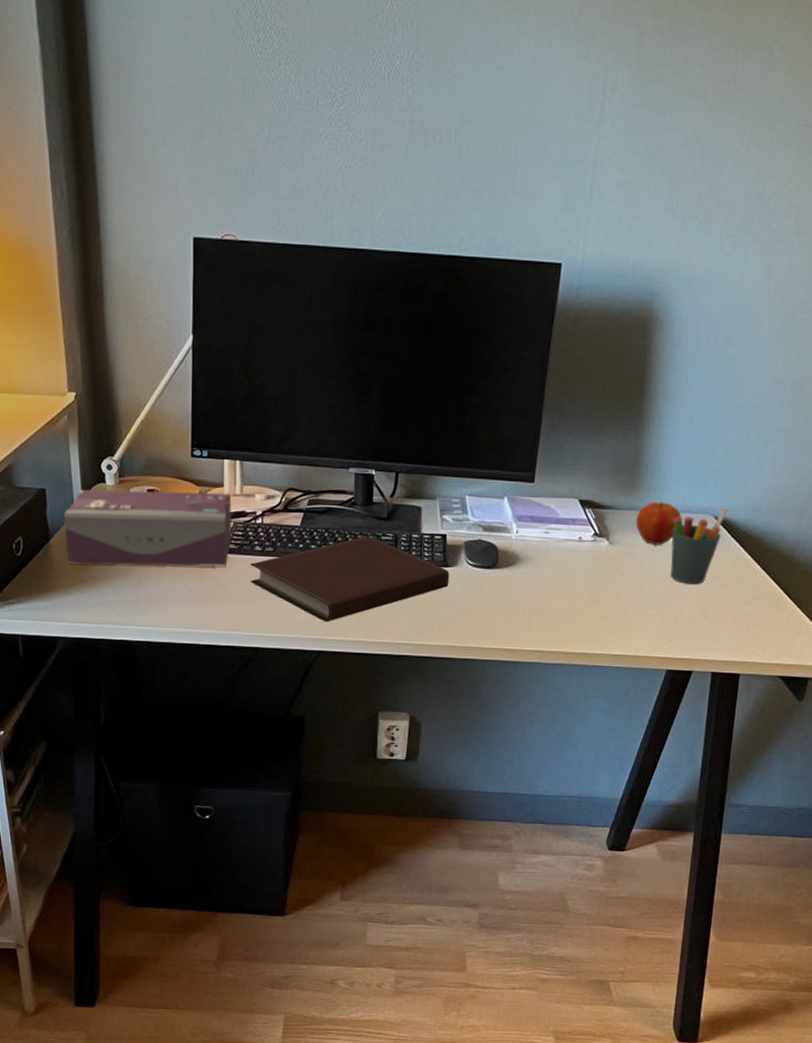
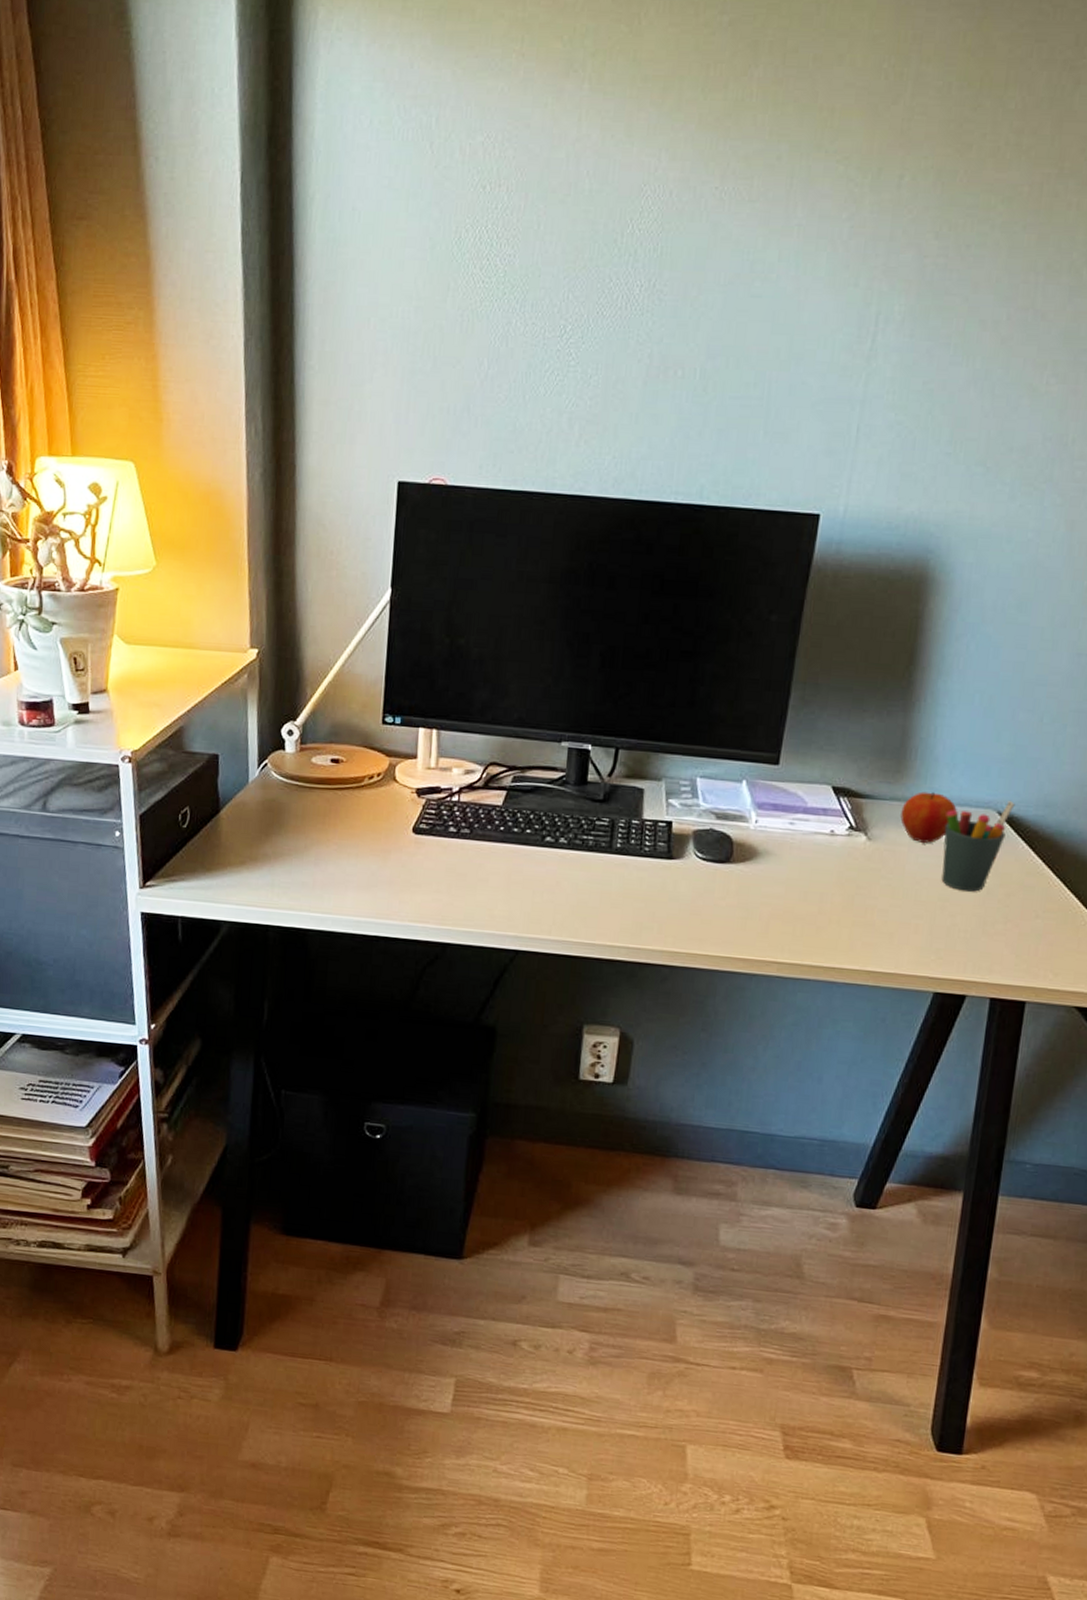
tissue box: present [63,489,232,567] -> none [236,756,425,849]
notebook: present [250,535,450,622] -> none [441,819,674,918]

